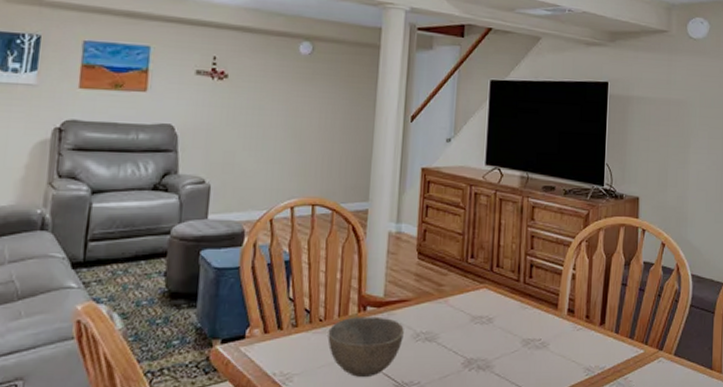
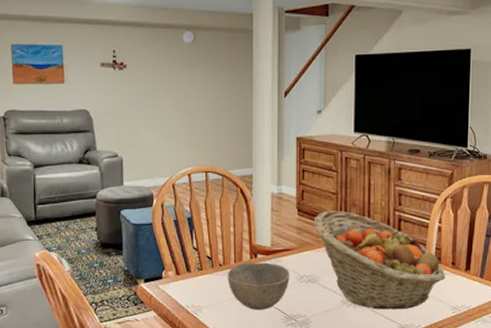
fruit basket: none [435,254,579,374] -> present [313,211,446,310]

